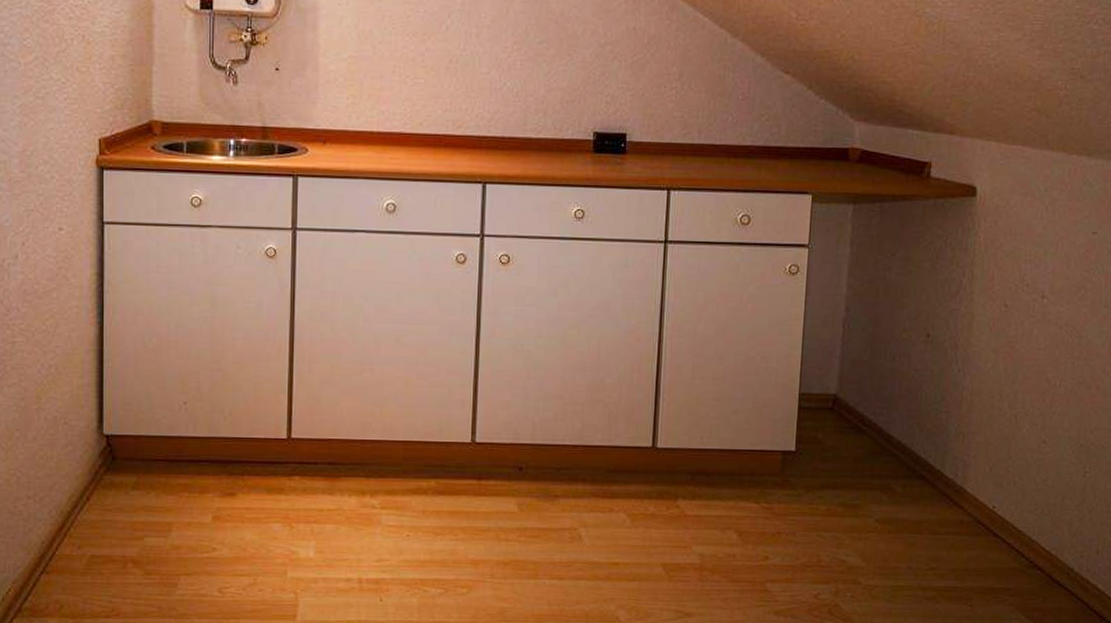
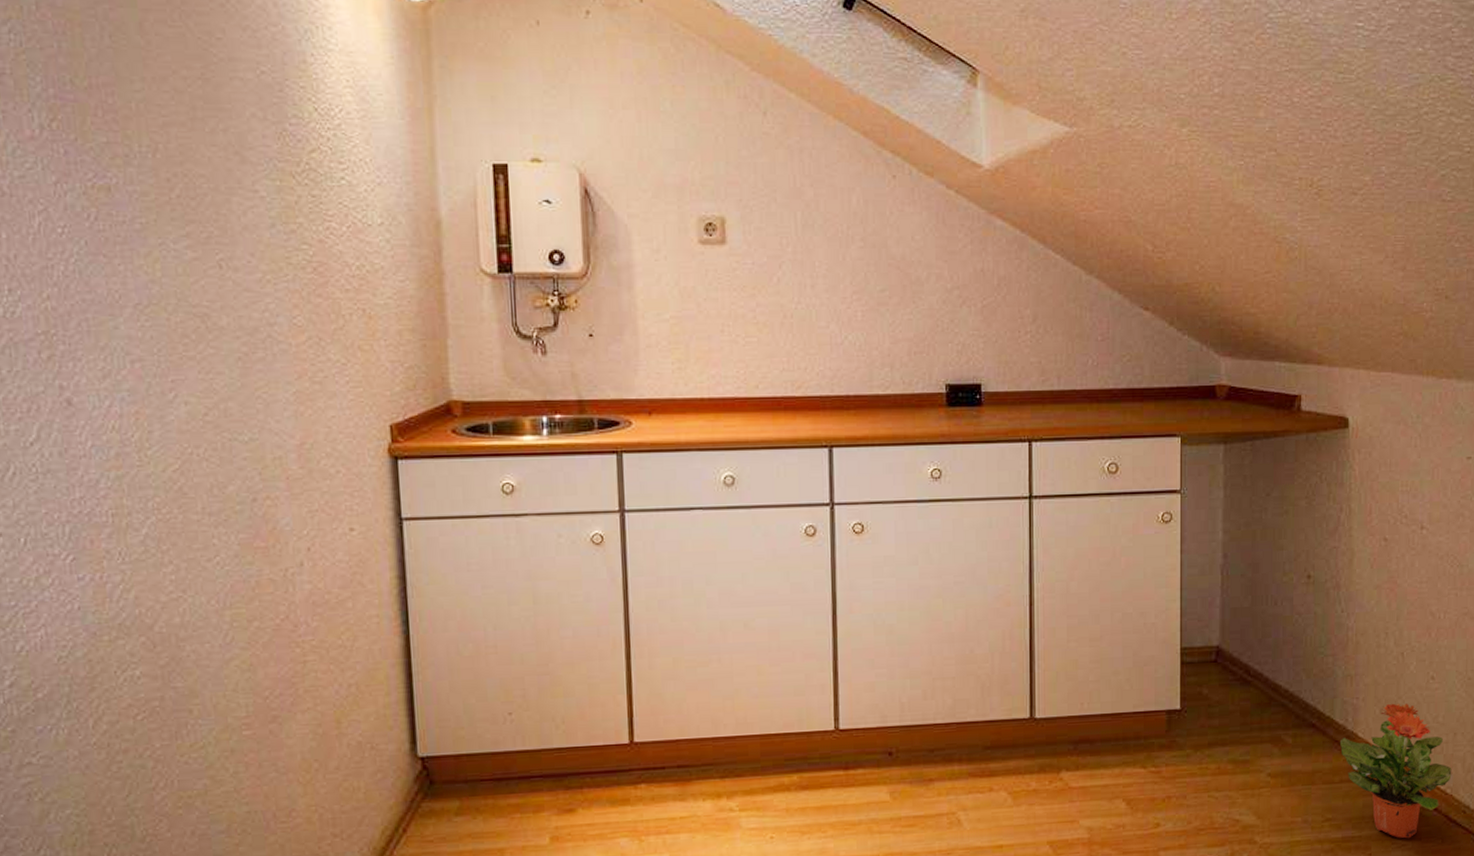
potted plant: none [948,463,1058,594] -> present [1339,703,1452,839]

